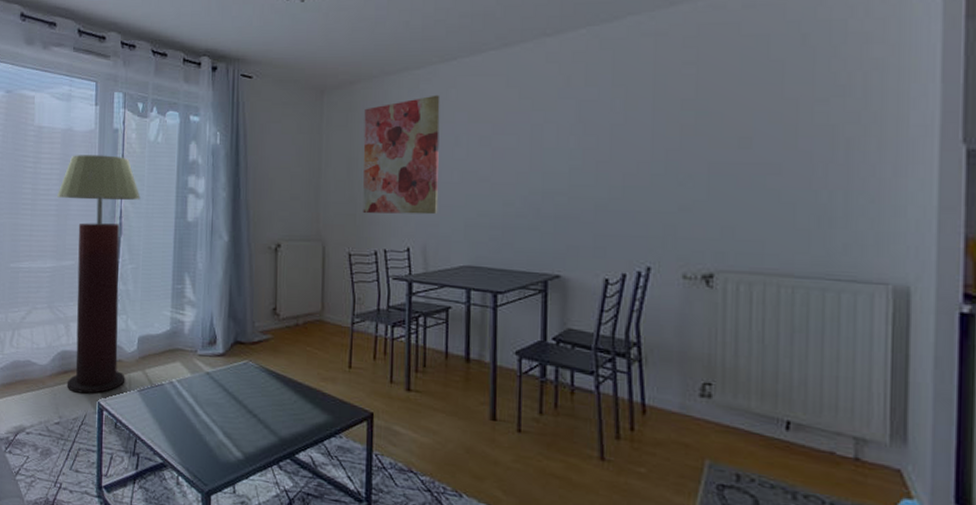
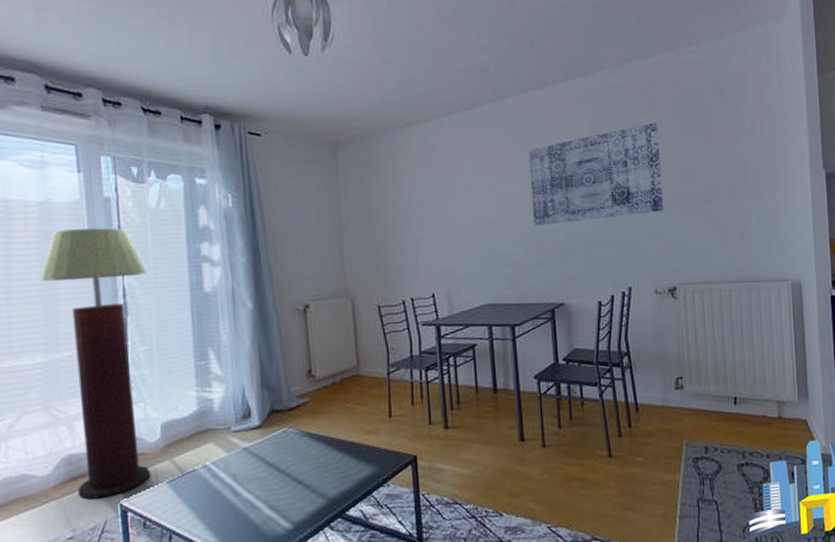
wall art: present [363,95,440,215] -> none [379,146,457,266]
wall art: none [531,75,707,187] -> present [528,121,664,226]

